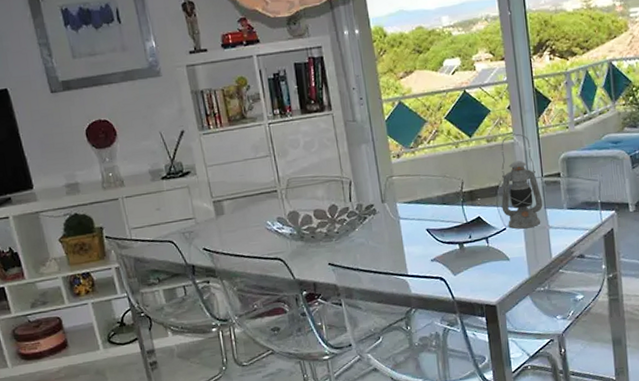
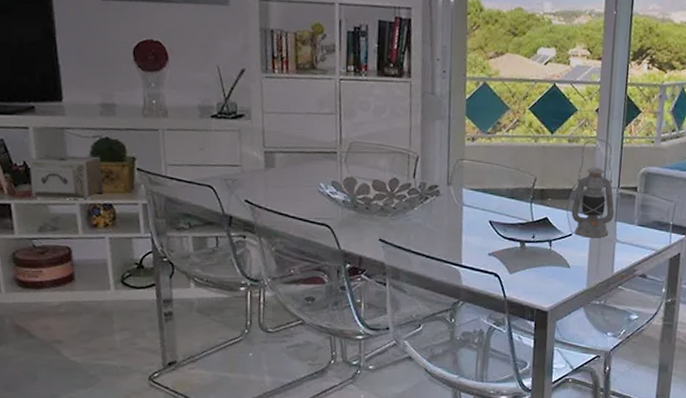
decorative box: none [13,232,80,278] -> present [29,155,103,200]

